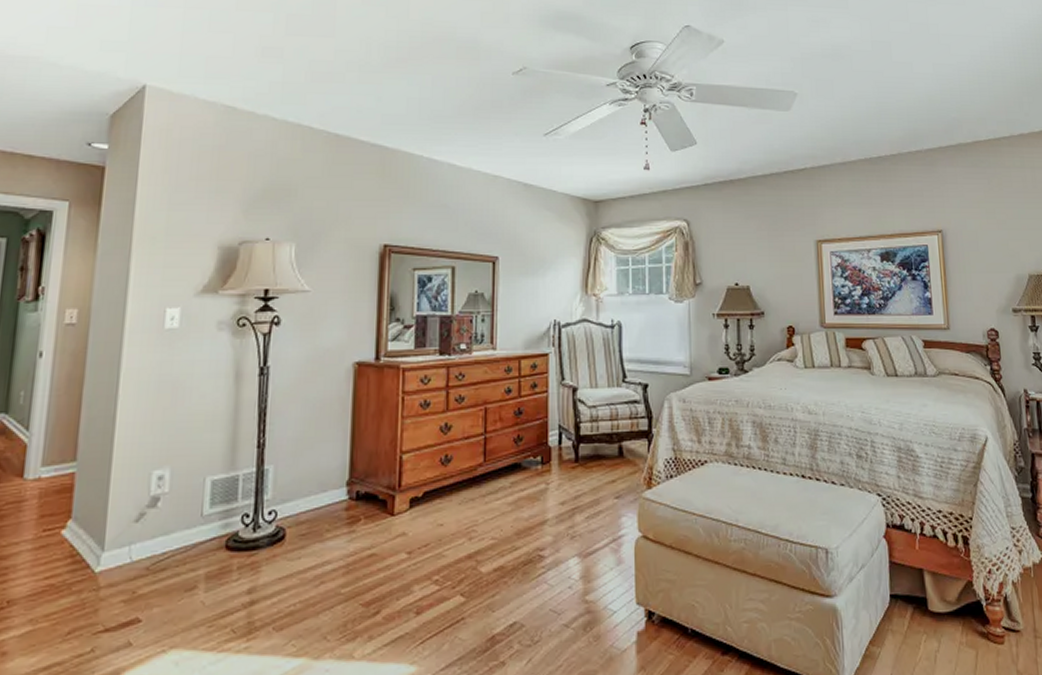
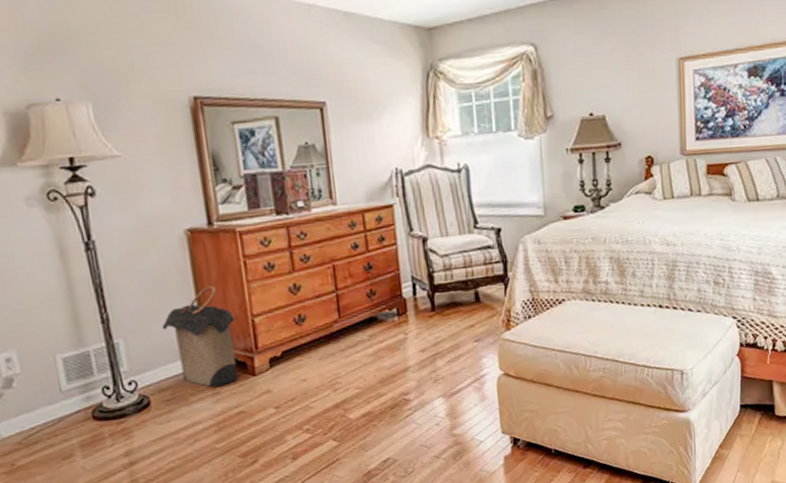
laundry hamper: none [313,418,386,525] -> present [162,285,239,387]

